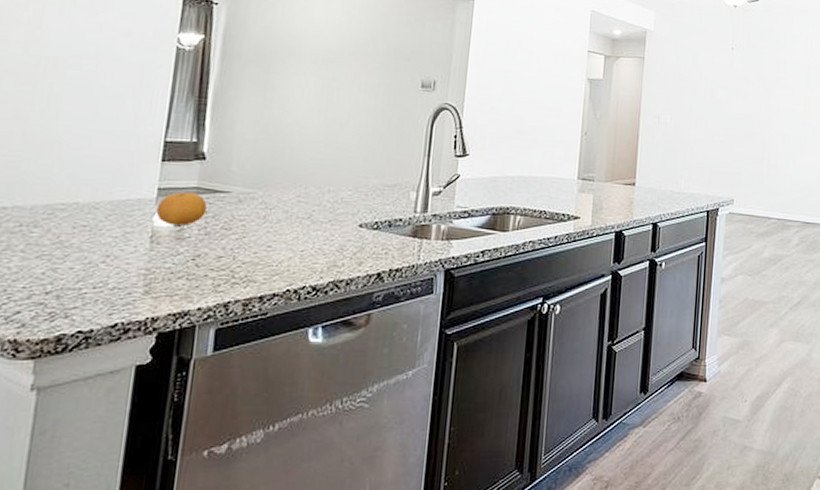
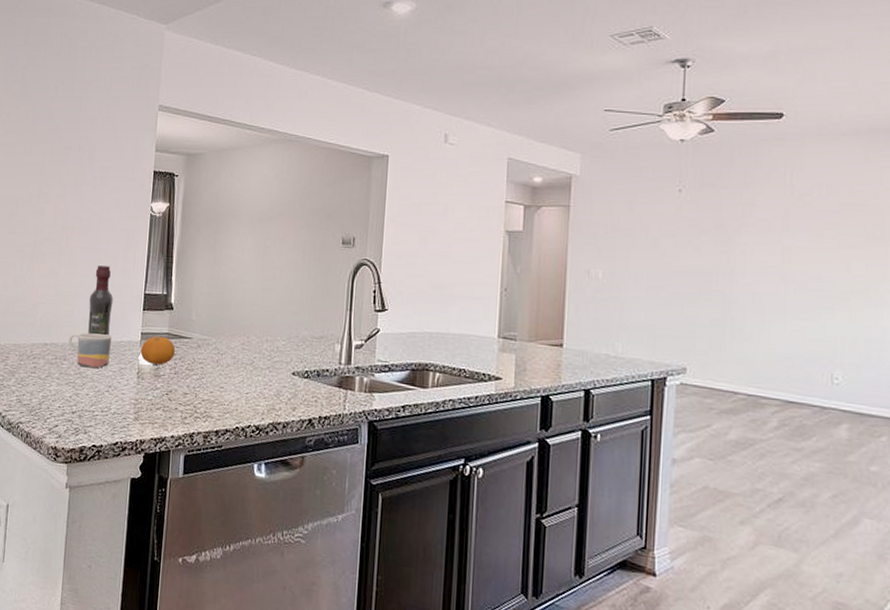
mug: none [42,191,114,235] -> present [68,333,112,368]
wine bottle: none [75,107,117,194] -> present [88,265,113,336]

